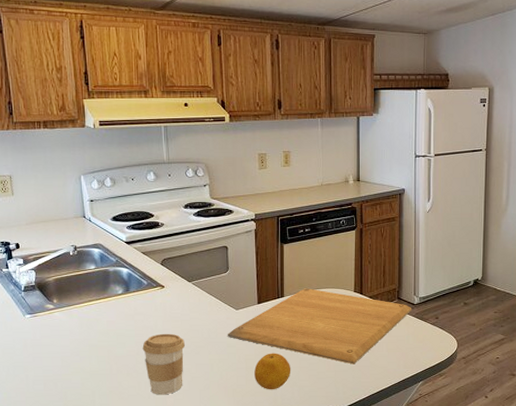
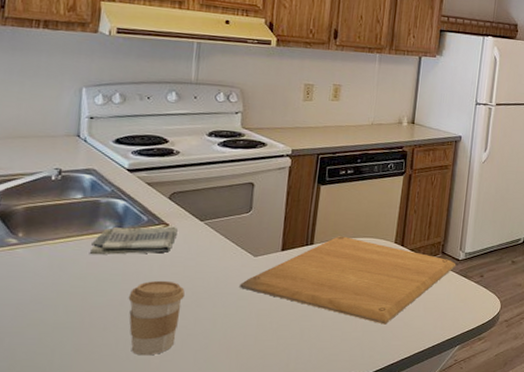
dish towel: none [108,288,172,315] -> present [90,226,178,255]
fruit: present [254,353,291,390] -> none [266,308,312,352]

